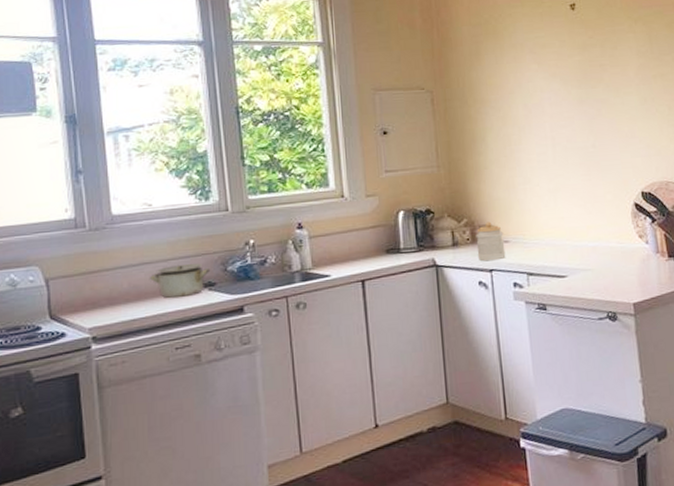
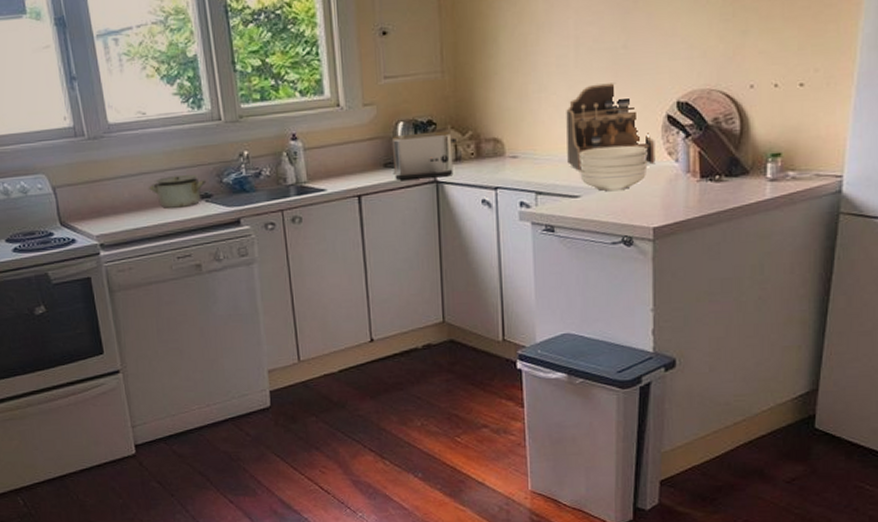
toaster: none [393,218,453,266] -> present [391,130,457,181]
jar: present [475,221,506,262] -> none [481,134,513,179]
spice rack: none [549,176,628,253] -> present [566,83,654,171]
bowl: none [562,229,623,271] -> present [578,145,648,192]

